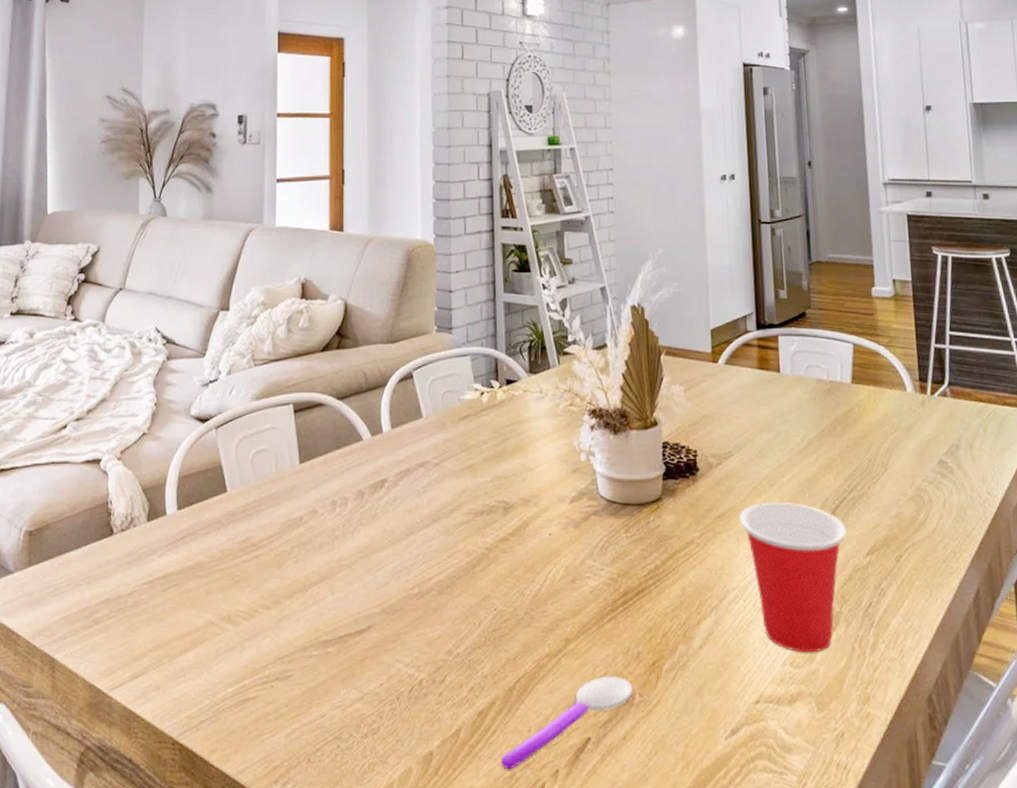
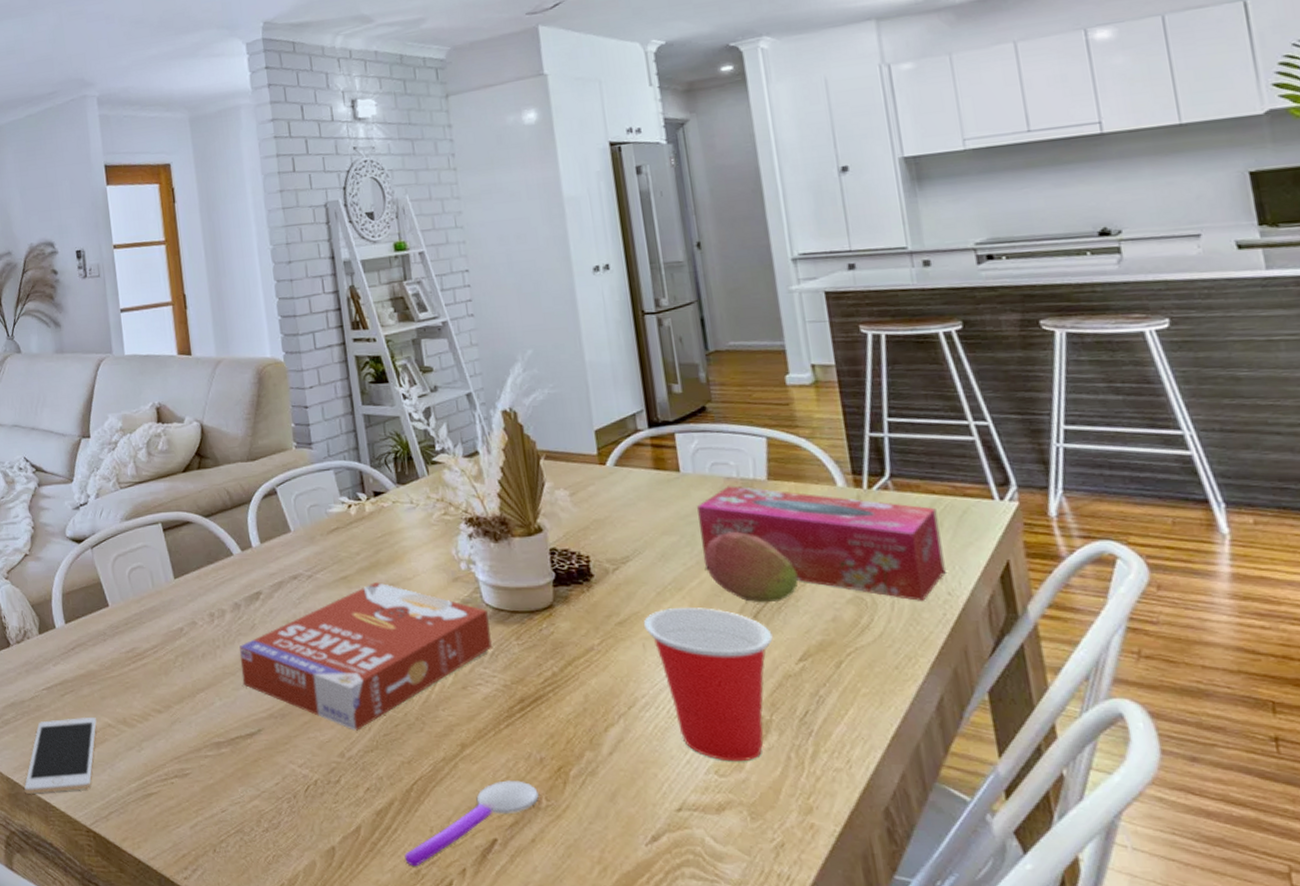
cell phone: none [108,615,198,702] -> present [24,718,97,794]
cereal box: none [358,472,604,626] -> present [239,582,493,731]
tissue box: none [792,387,987,500] -> present [697,486,946,601]
fruit: none [794,430,871,500] -> present [703,531,798,603]

